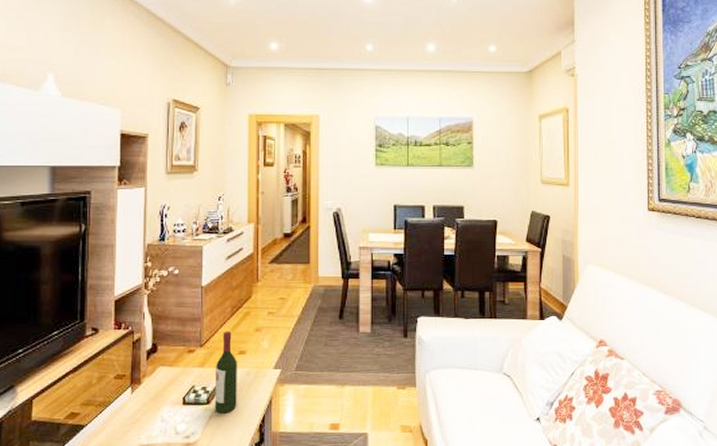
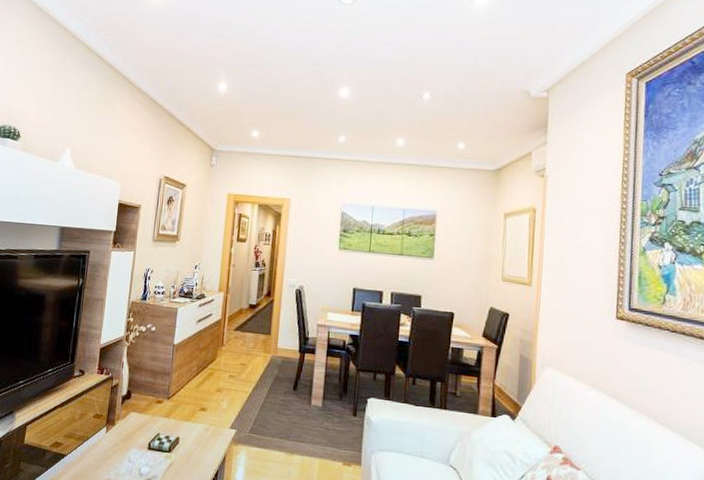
wine bottle: present [215,331,237,414] -> none [175,388,198,464]

